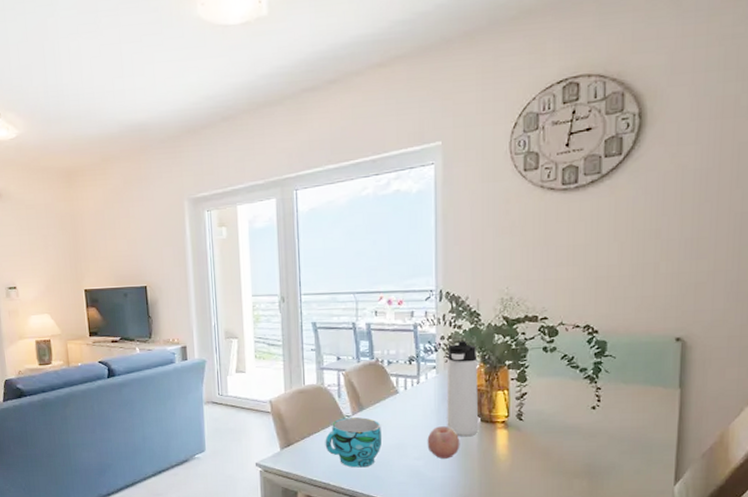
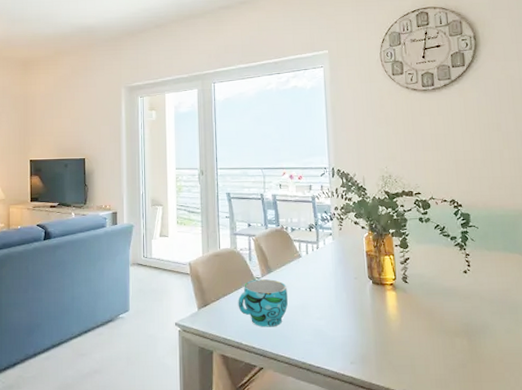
fruit: present [427,426,460,459] -> none [327,288,356,319]
thermos bottle: present [447,340,479,437] -> none [341,211,371,298]

